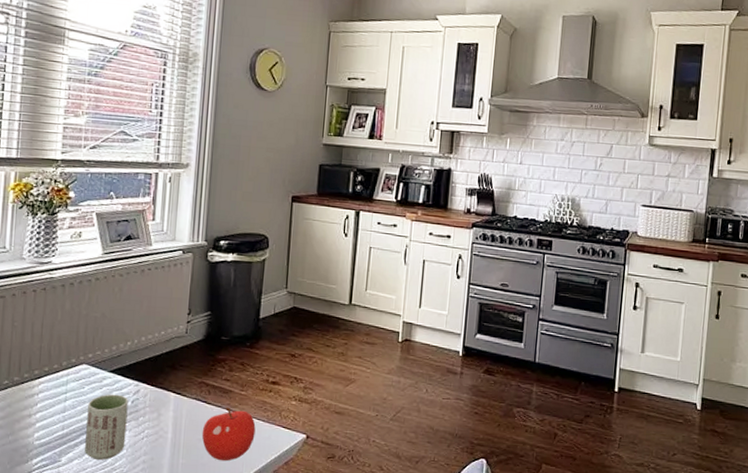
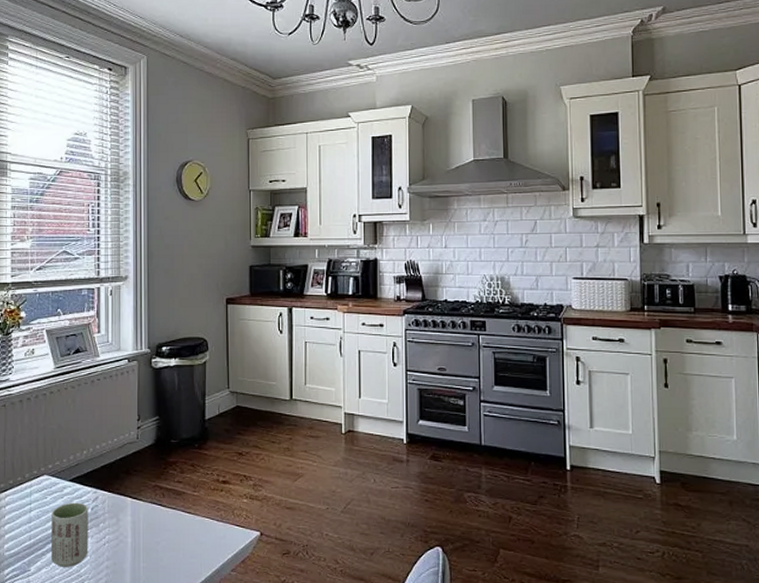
fruit: present [201,407,256,462] -> none [159,508,210,563]

